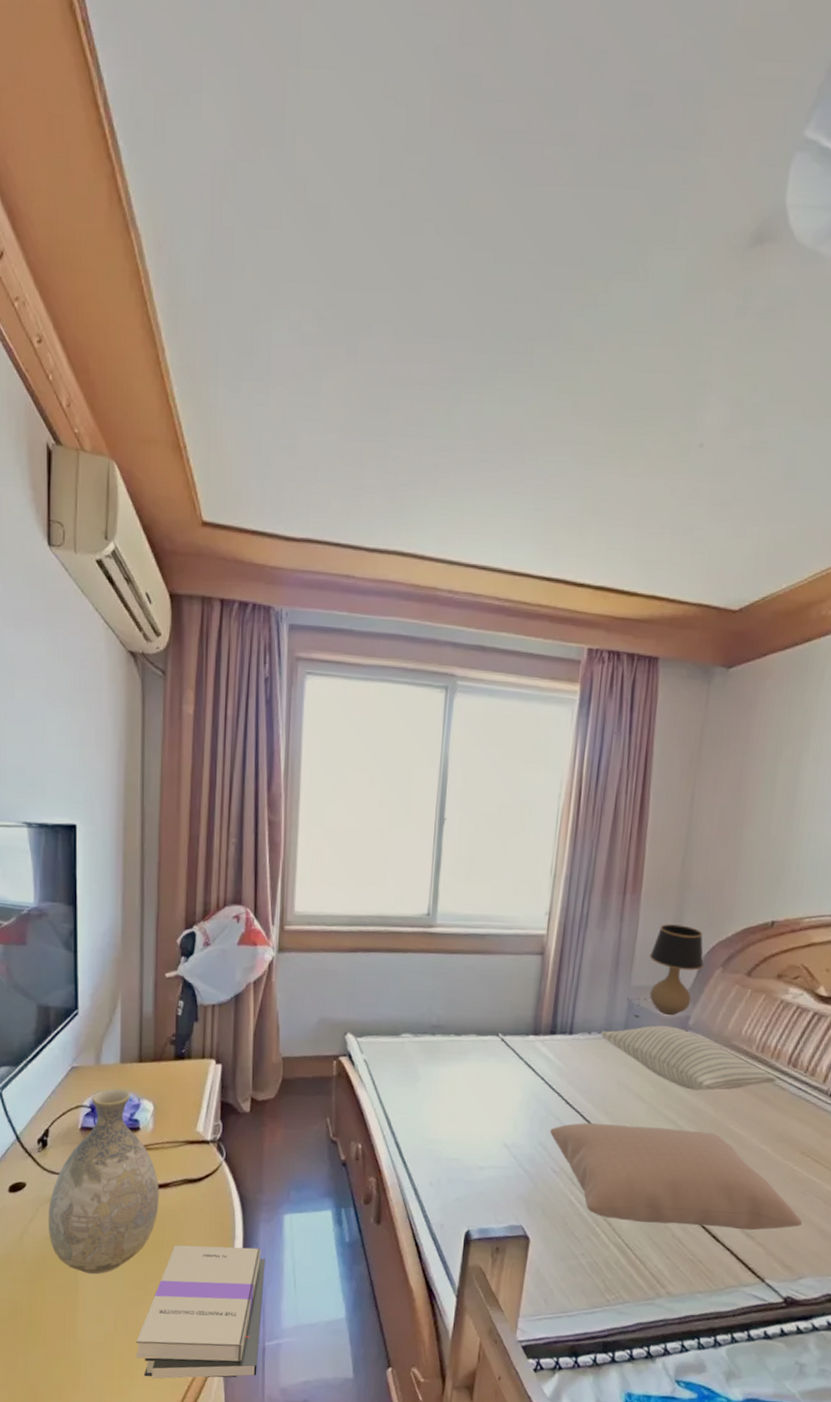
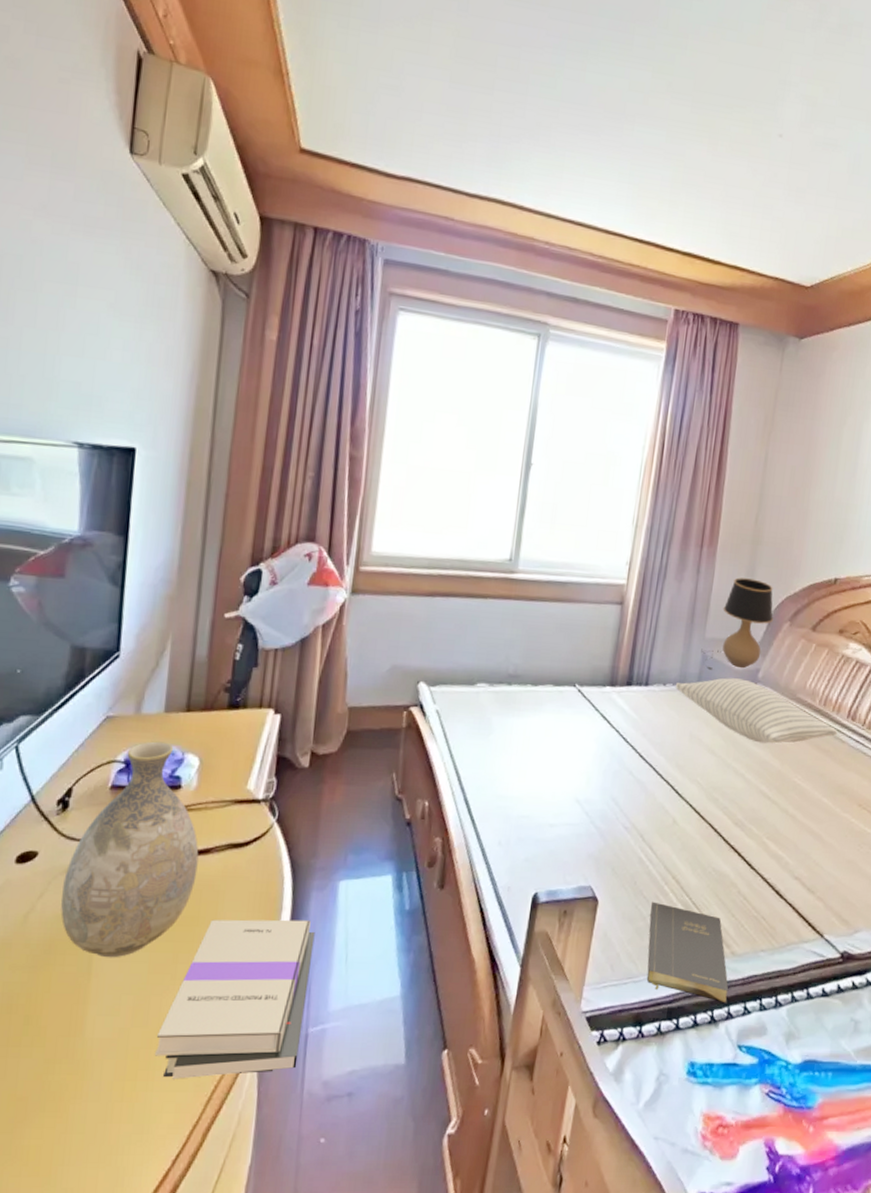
cushion: present [550,1123,803,1231] -> none [623,777,859,885]
book: none [581,1242,665,1341] -> present [647,901,729,1004]

